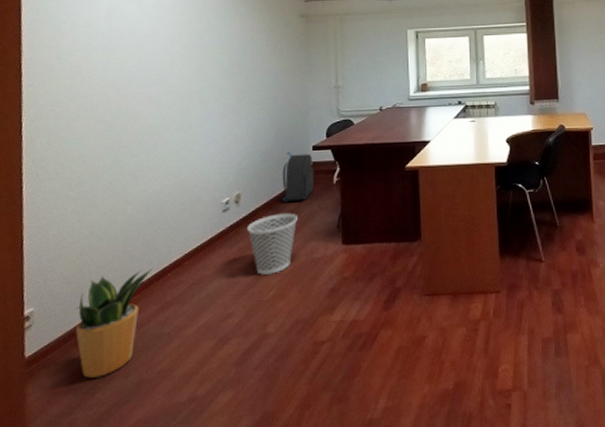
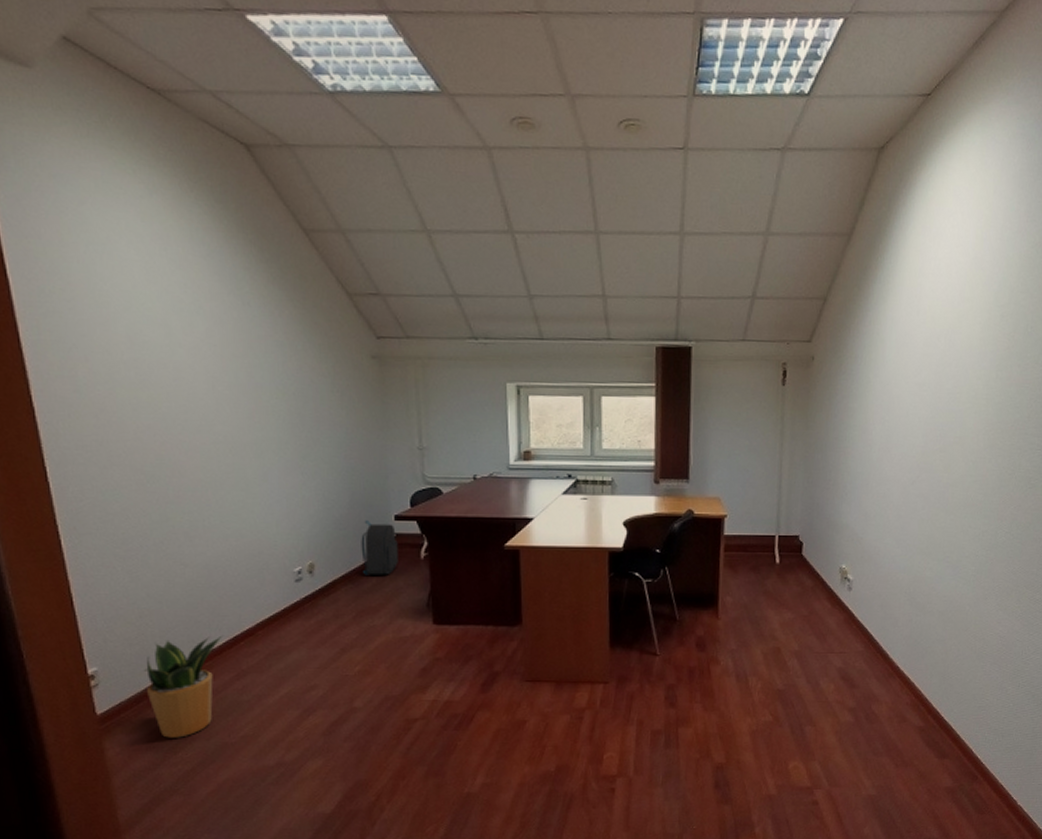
wastebasket: present [246,213,298,275] -> none [324,587,381,650]

